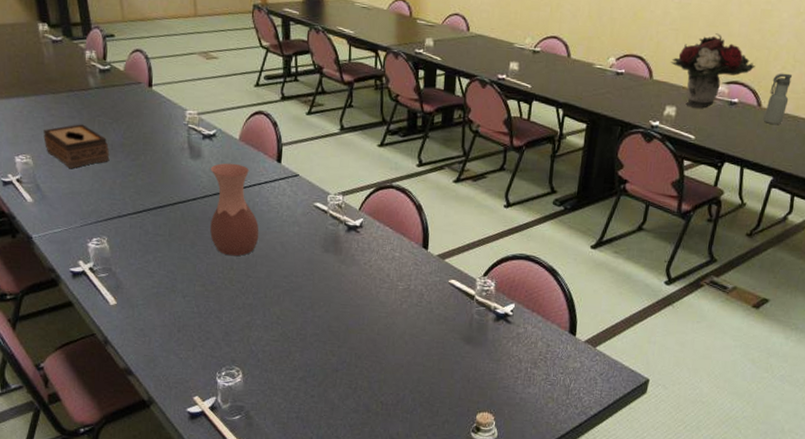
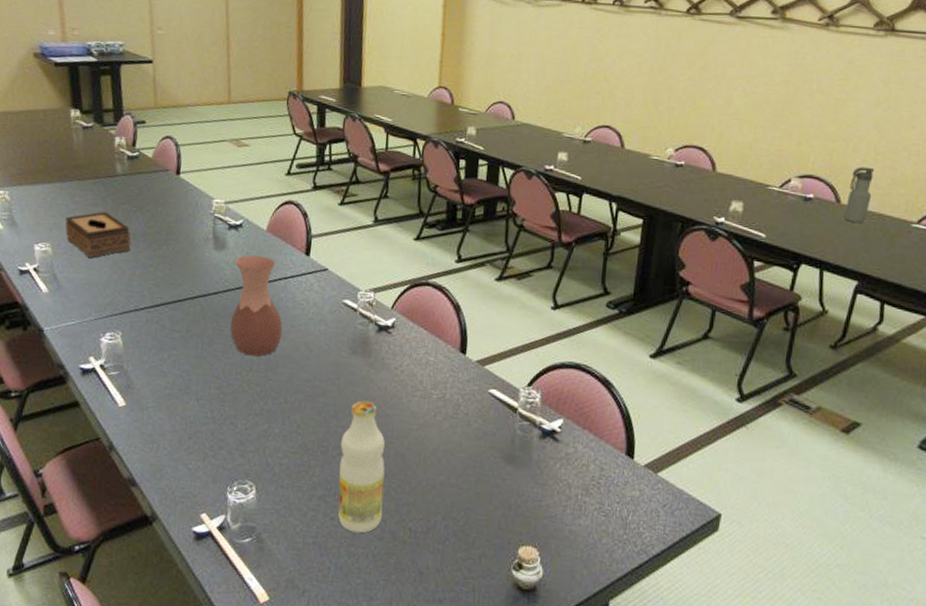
beverage bottle: none [316,293,358,408] -> present [338,400,385,533]
flower arrangement: present [670,33,756,109] -> none [735,123,832,204]

